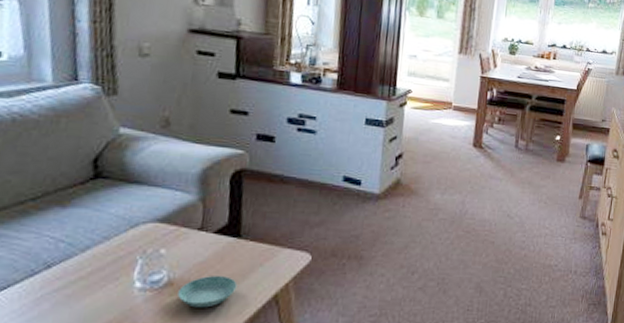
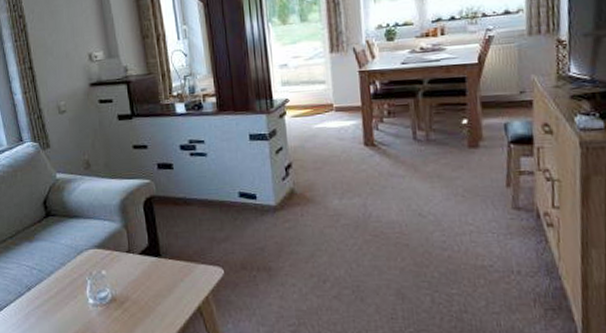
saucer: present [178,276,238,308] -> none [121,292,166,320]

